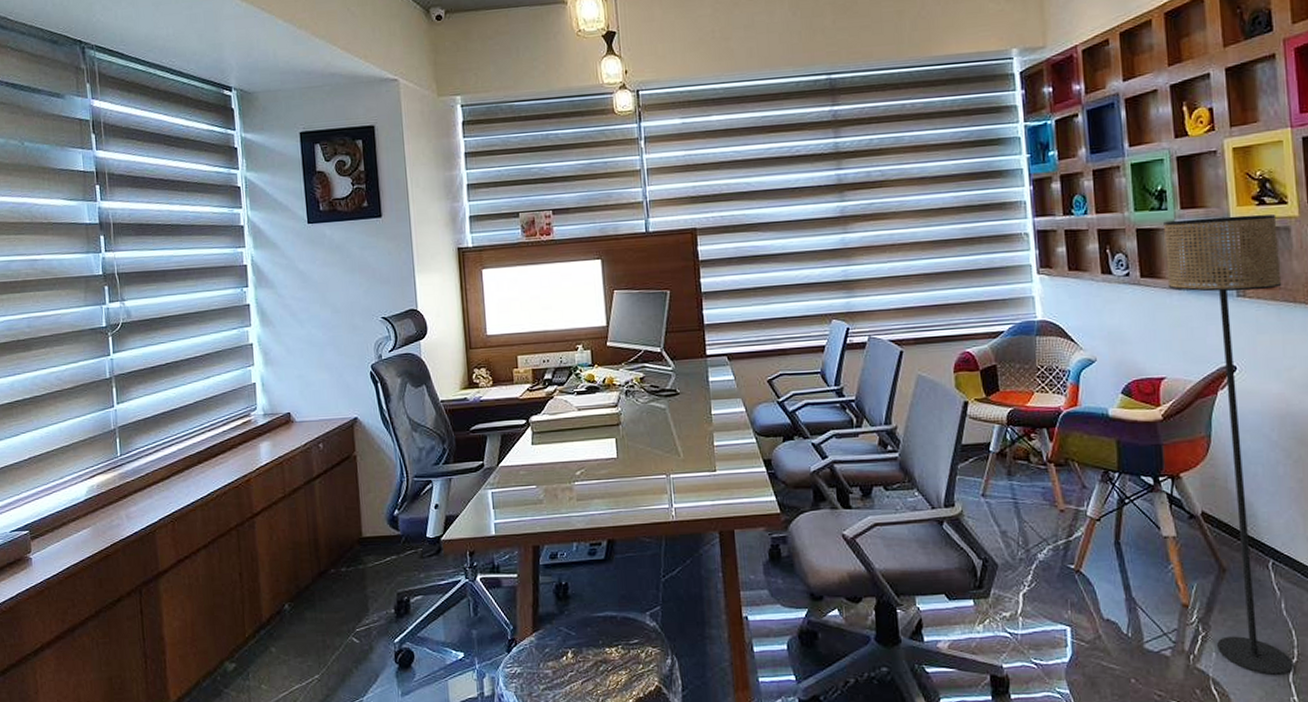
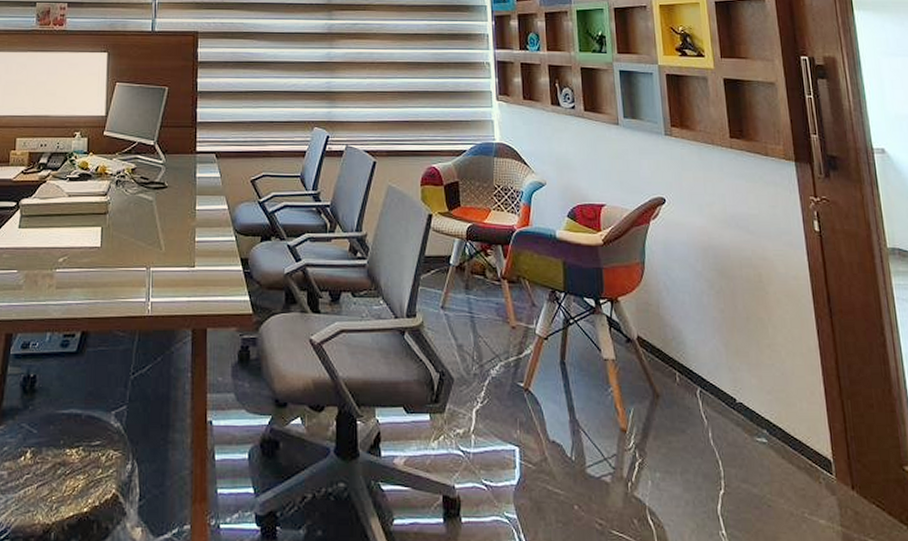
floor lamp: present [1164,214,1294,676] -> none [603,63,721,508]

